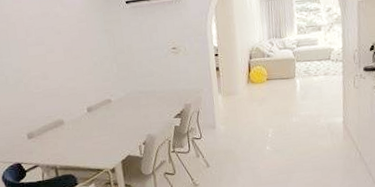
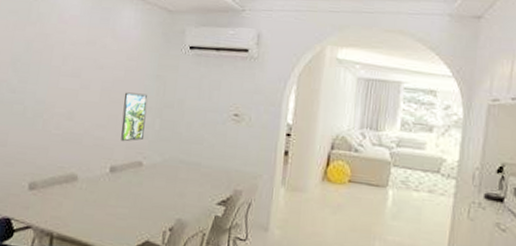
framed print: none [83,46,107,87] -> present [121,92,148,142]

